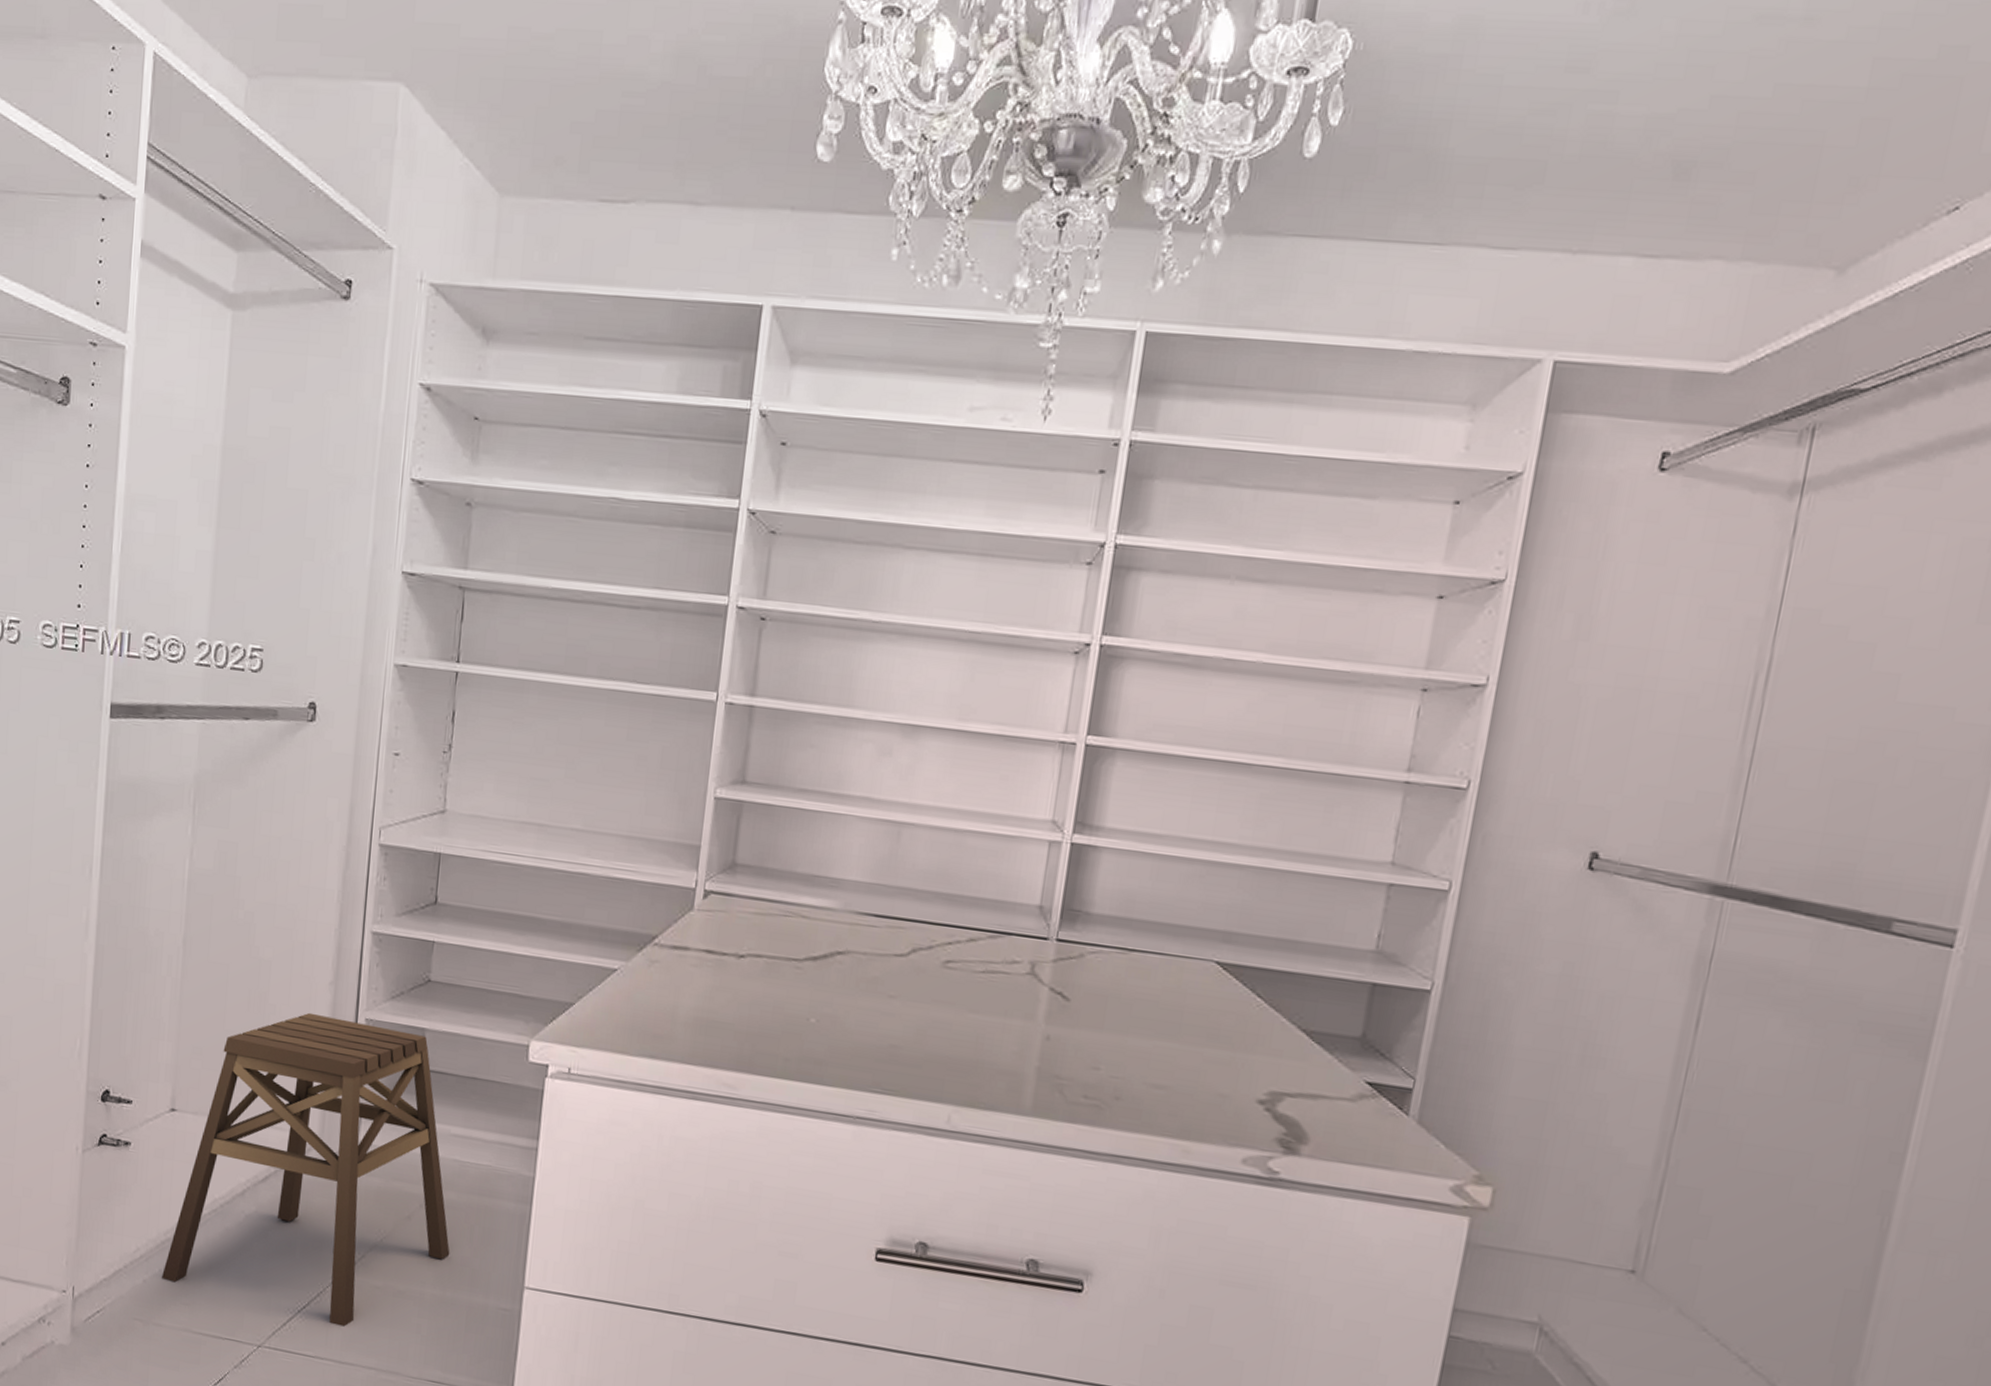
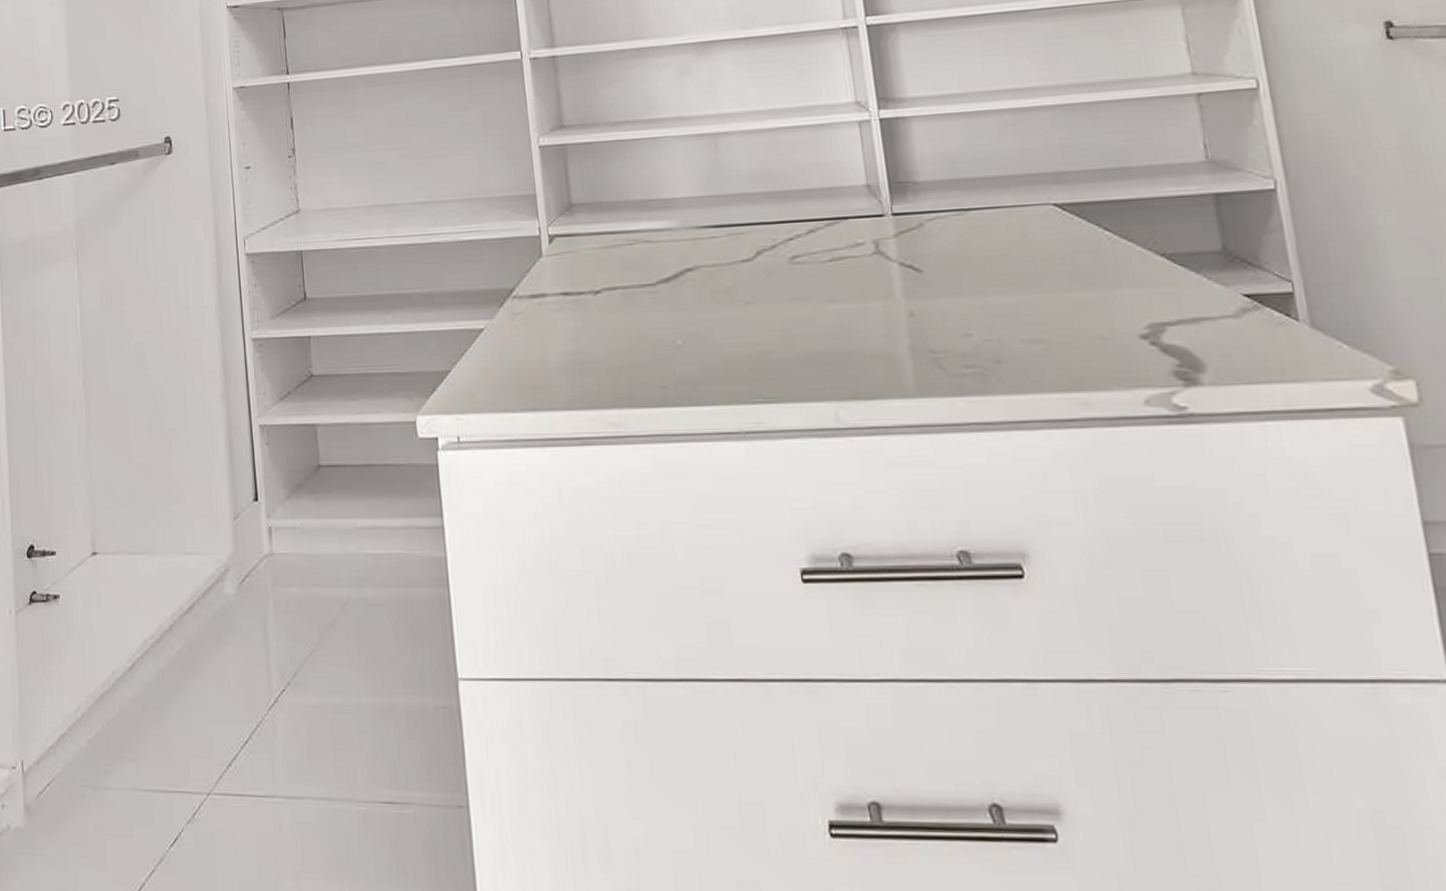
stool: present [162,1012,450,1327] -> none [105,429,379,757]

